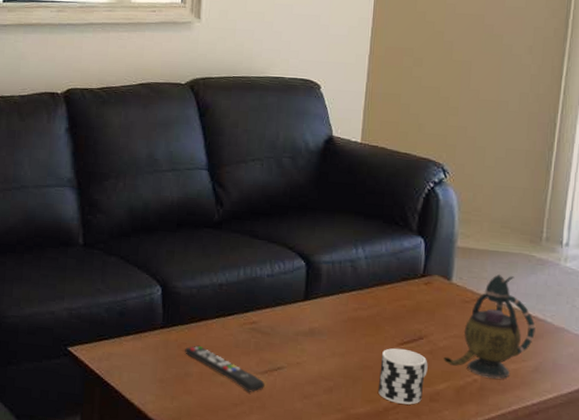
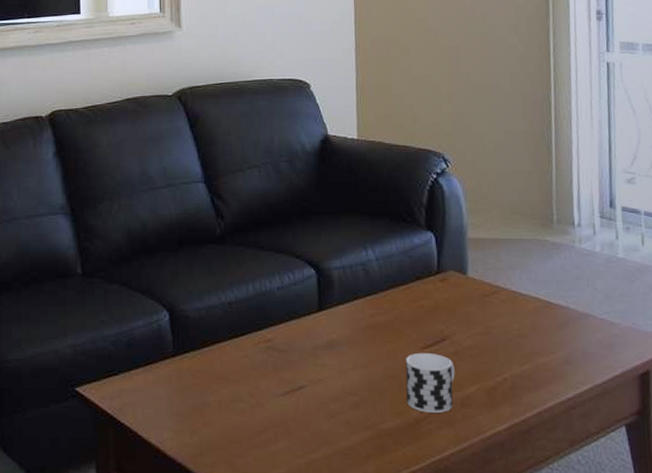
remote control: present [185,345,265,393] -> none [200,371,287,417]
teapot: present [443,274,536,379] -> none [469,262,560,375]

